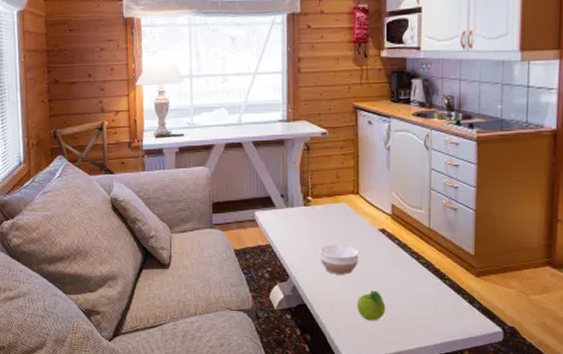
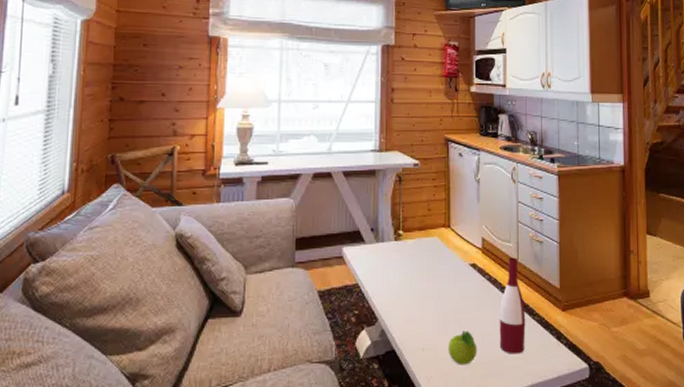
bowl: present [319,245,360,275] -> none [410,282,451,315]
wine bottle: none [408,223,437,315] -> present [499,257,526,354]

